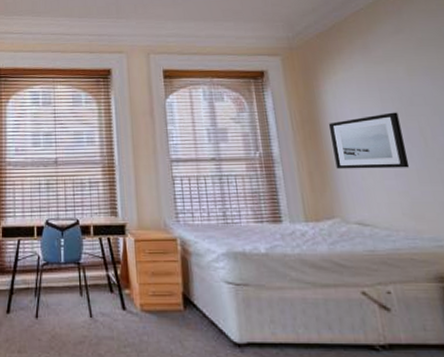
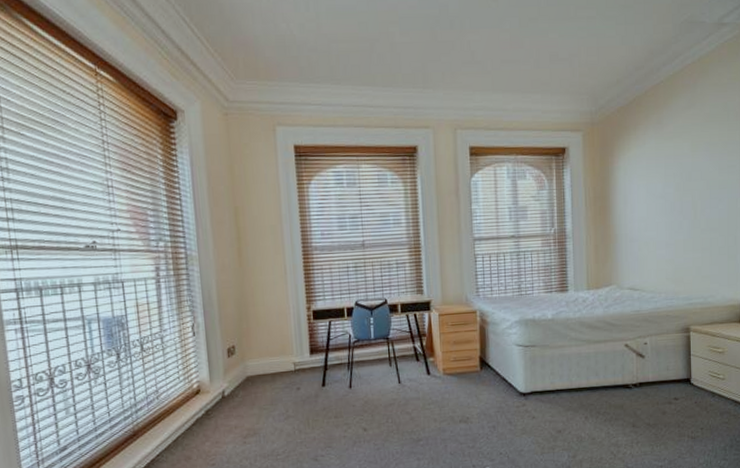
wall art: present [328,112,410,169] -> none [617,187,679,242]

